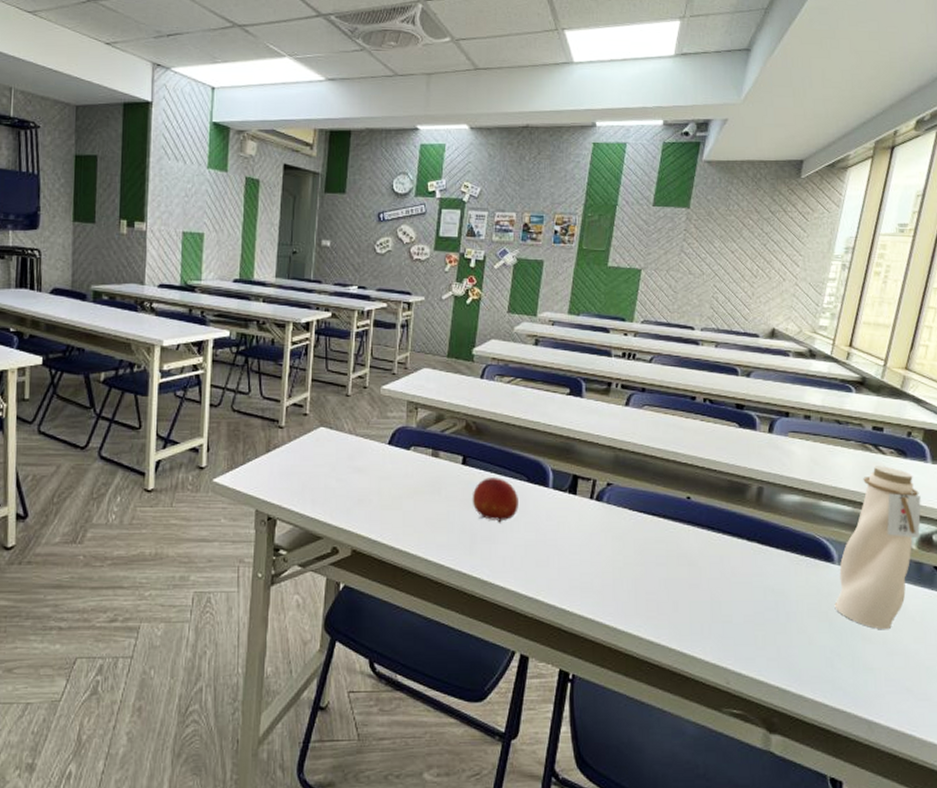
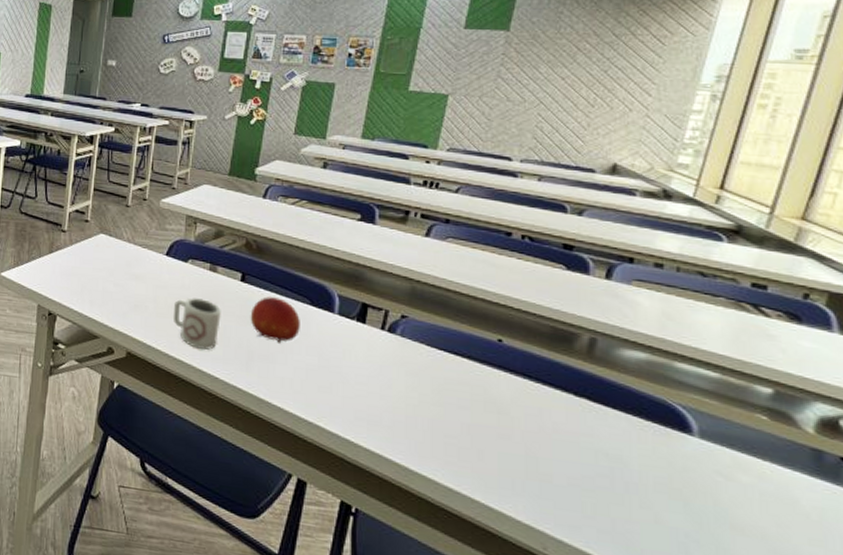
cup: none [397,486,444,539] -> present [172,298,221,351]
water bottle: present [834,466,921,630] -> none [692,329,823,523]

